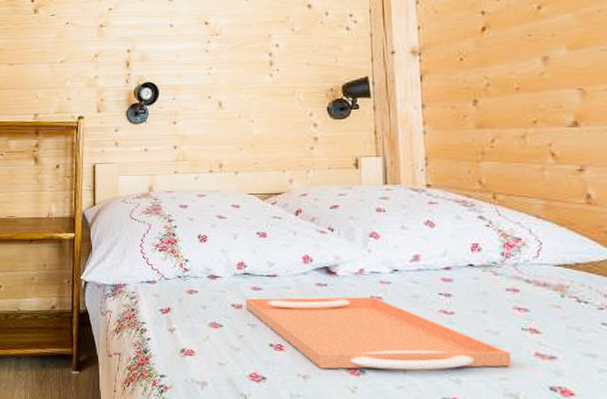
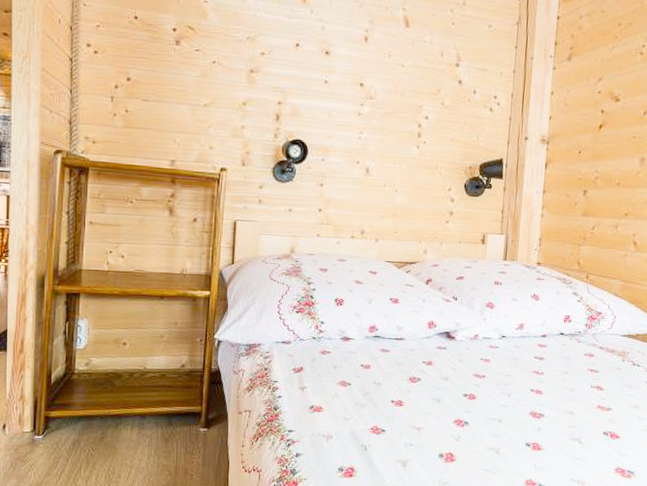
serving tray: present [245,296,512,370] -> none [373,358,581,422]

